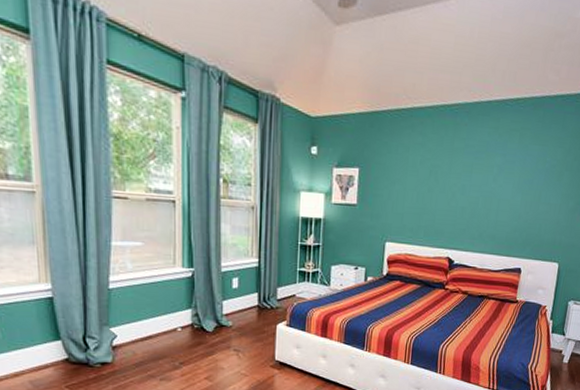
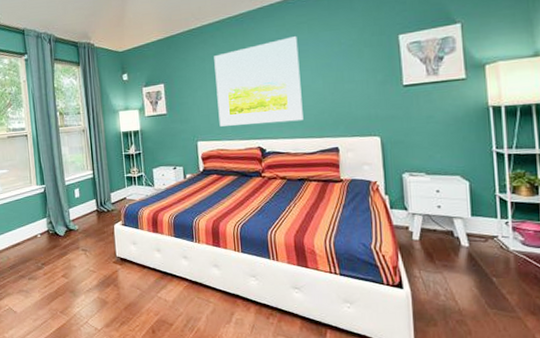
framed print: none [412,143,508,236] -> present [214,36,304,127]

